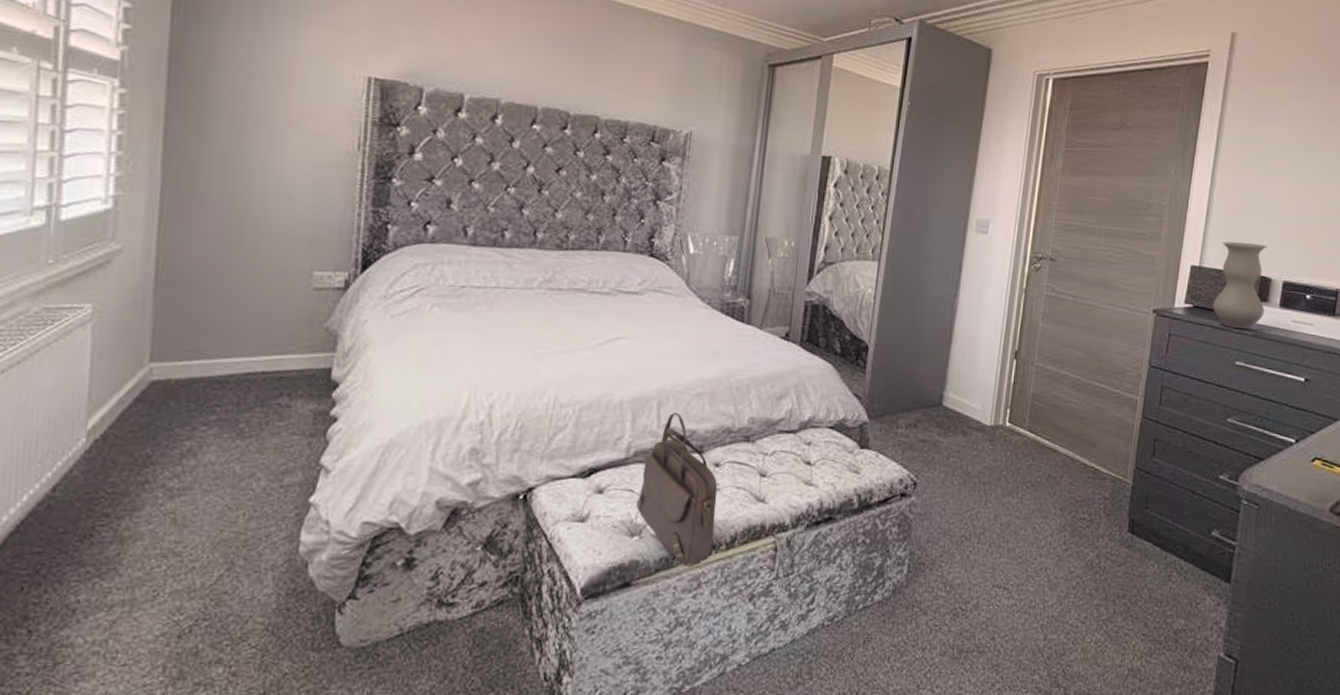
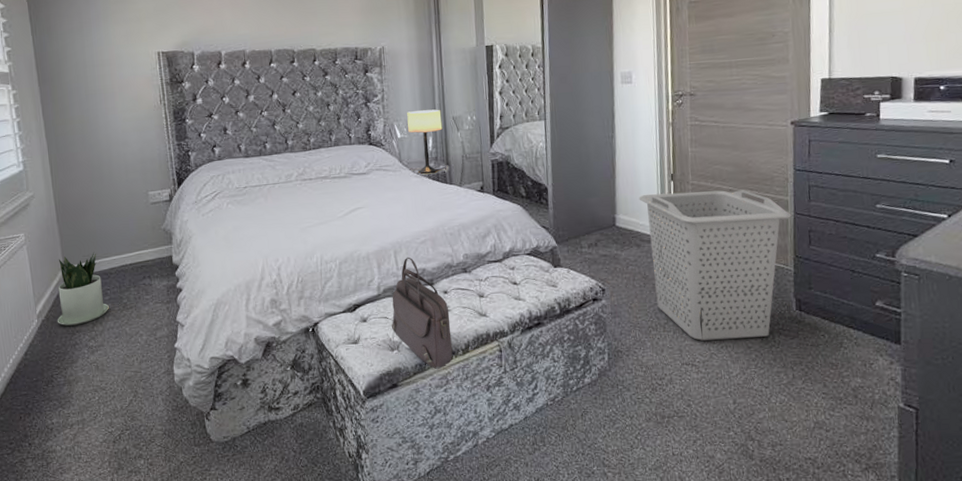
planter: none [120,347,214,454] -> present [57,252,109,326]
table lamp: none [704,221,752,307] -> present [407,109,443,174]
laundry basket: none [974,372,1139,561] -> present [639,190,792,341]
vase: present [1213,241,1267,330] -> none [847,49,900,127]

